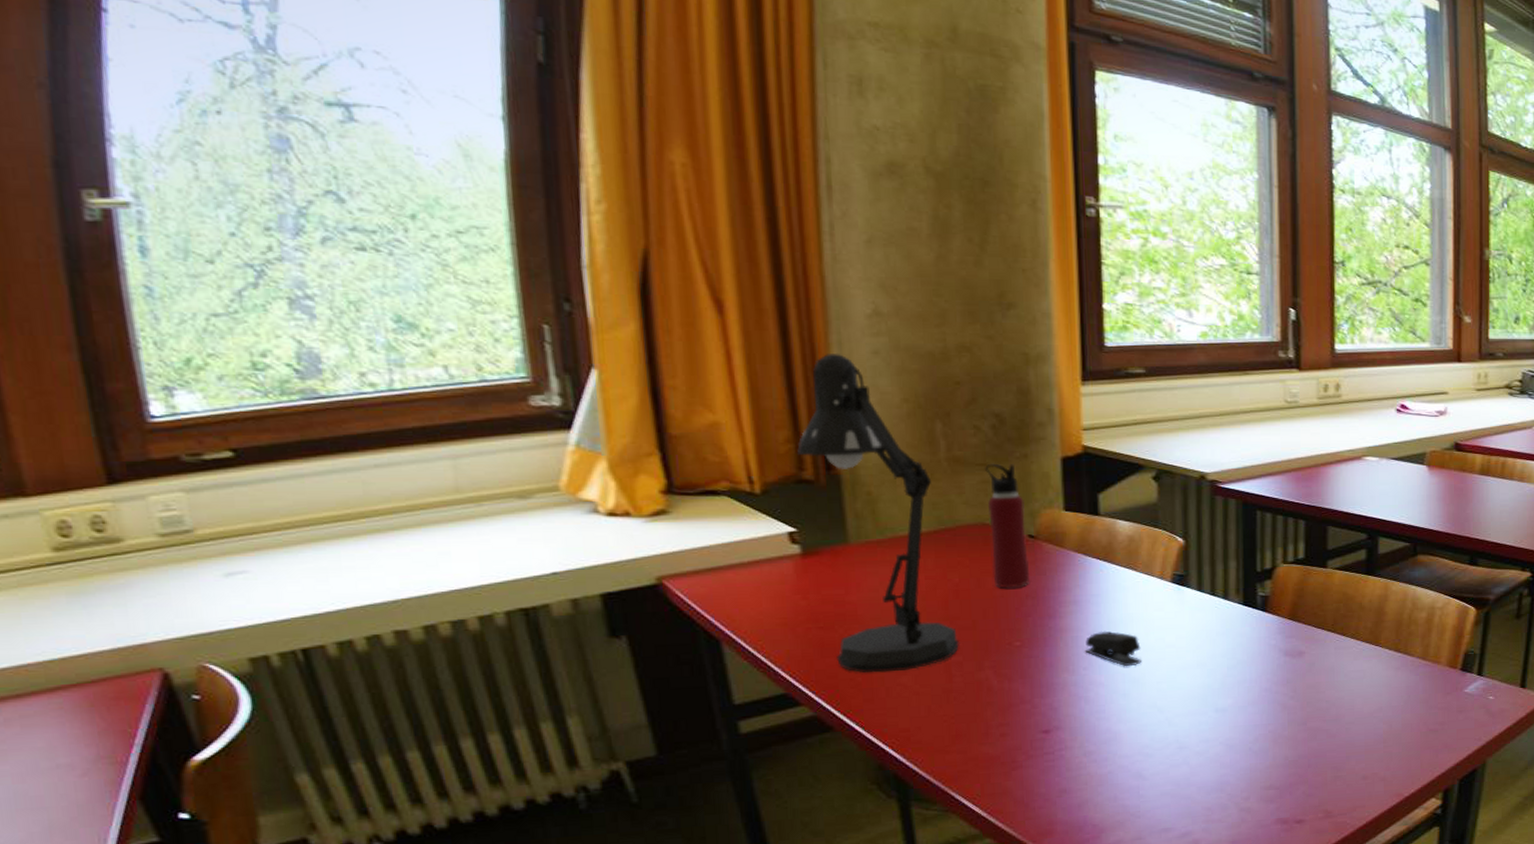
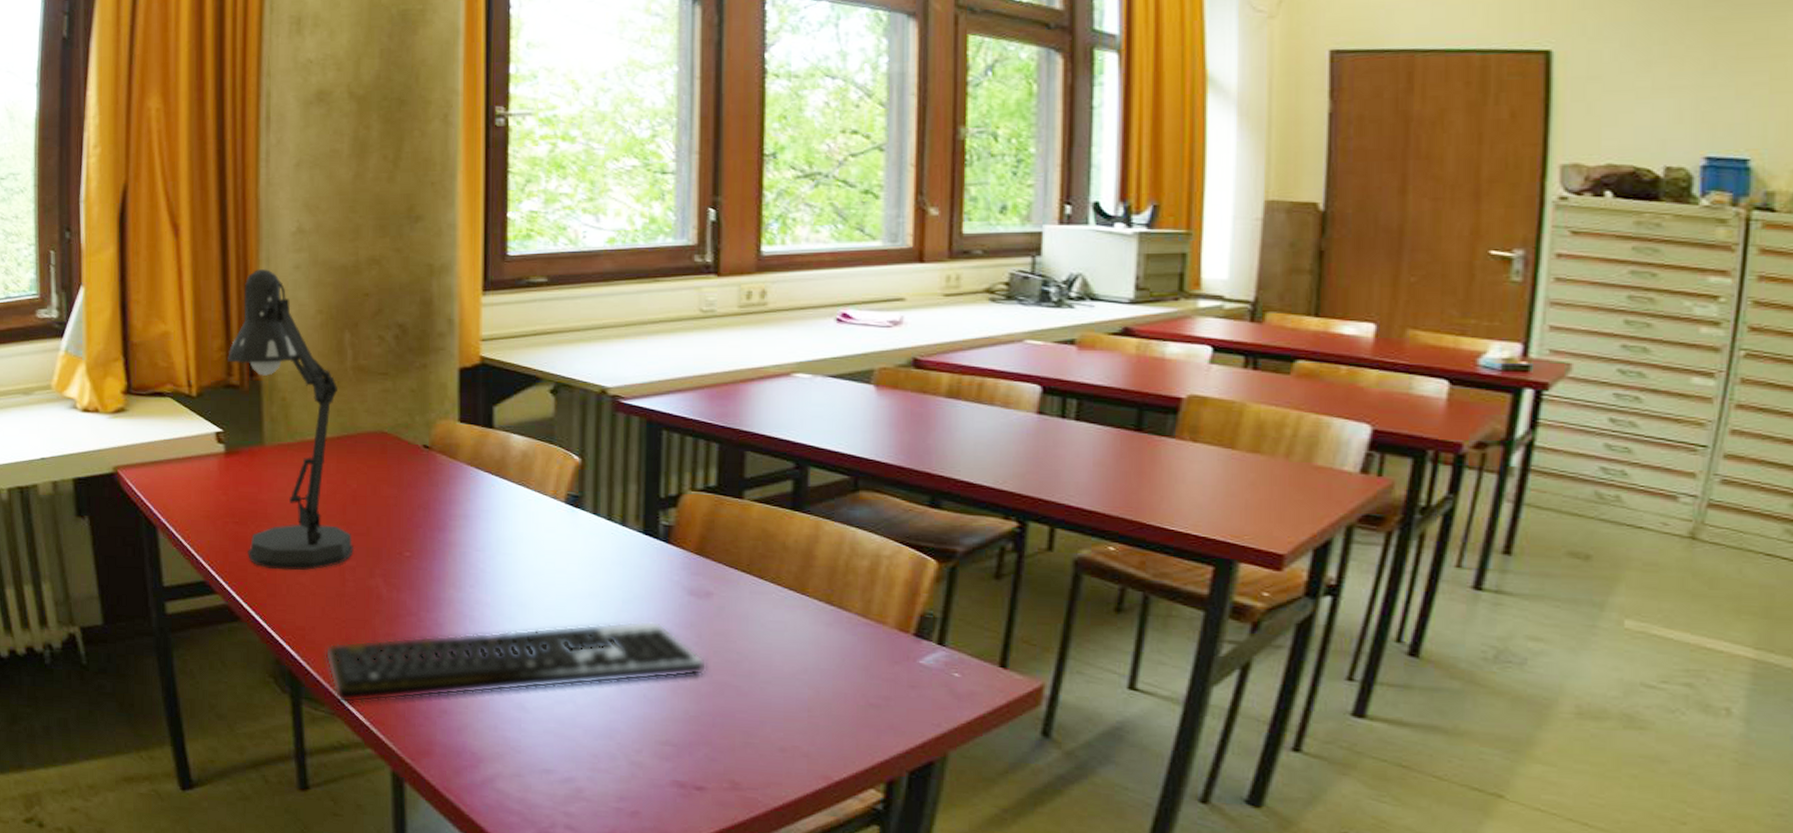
keyboard: none [934,682,1302,798] -> present [325,620,707,704]
water bottle: present [985,463,1030,588] -> none [387,373,423,497]
stapler: present [1085,630,1143,667] -> none [472,548,531,589]

